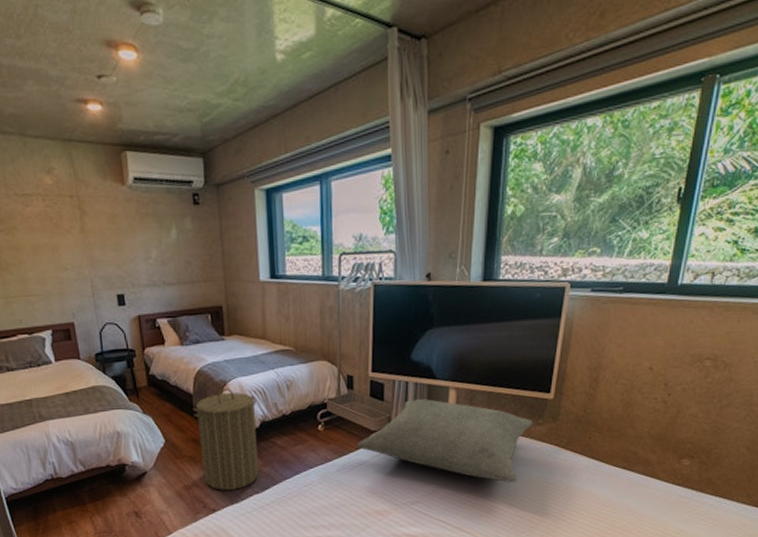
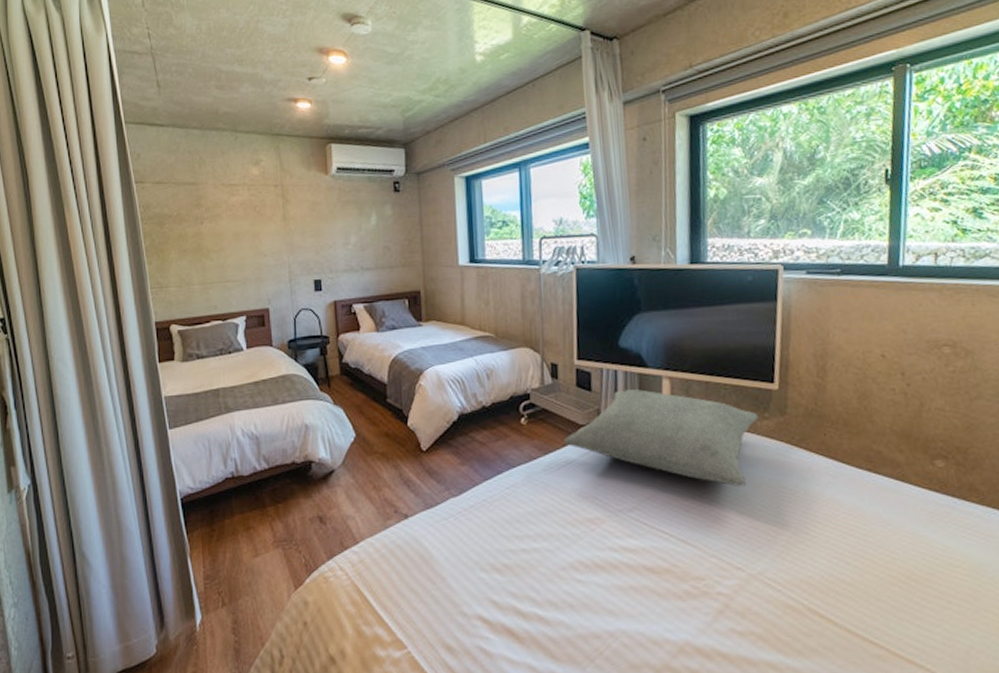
laundry hamper: present [193,388,260,490] -> none [387,377,457,492]

